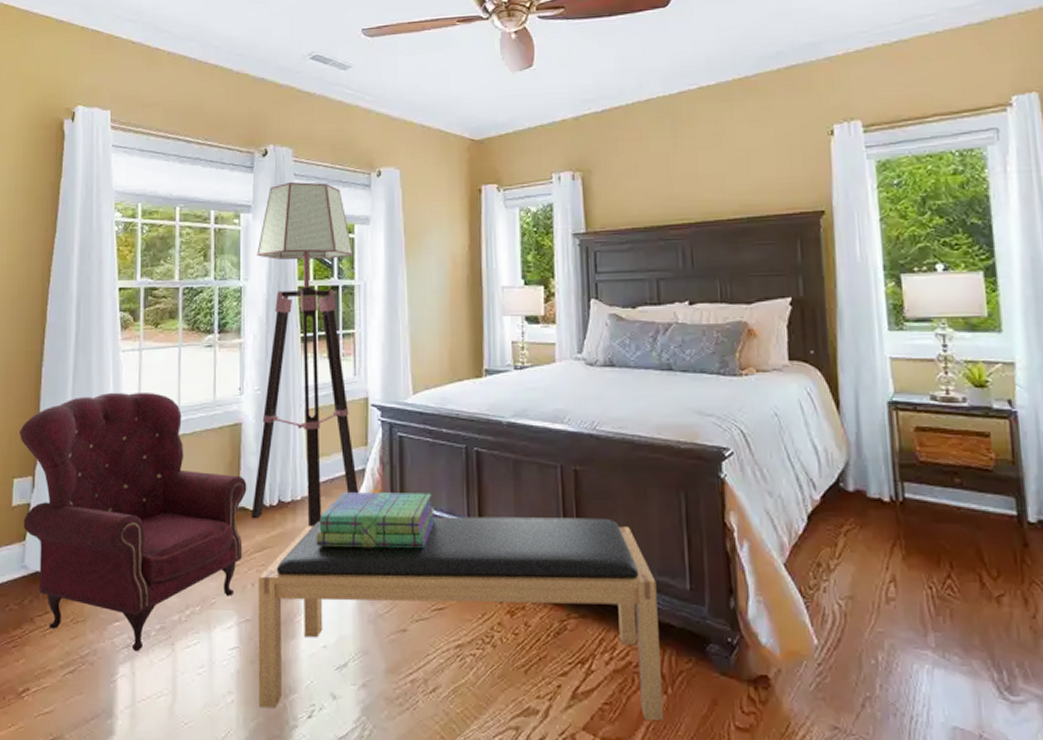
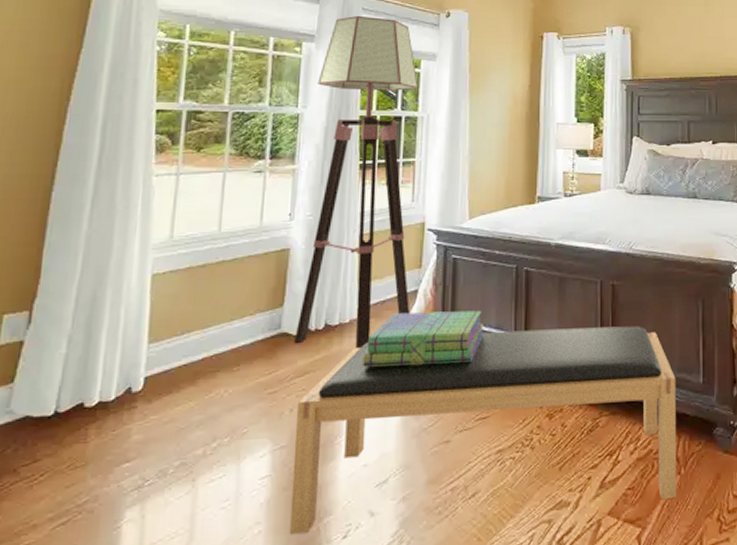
armchair: present [20,391,247,652] -> none [12,217,292,493]

